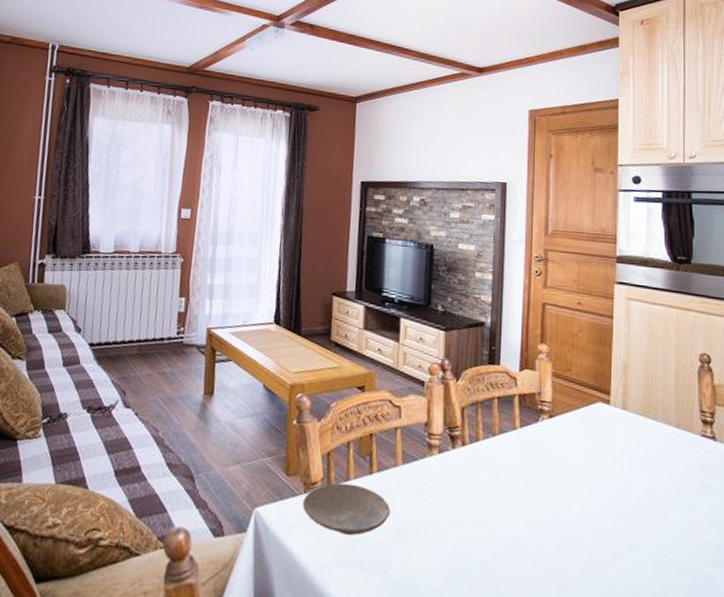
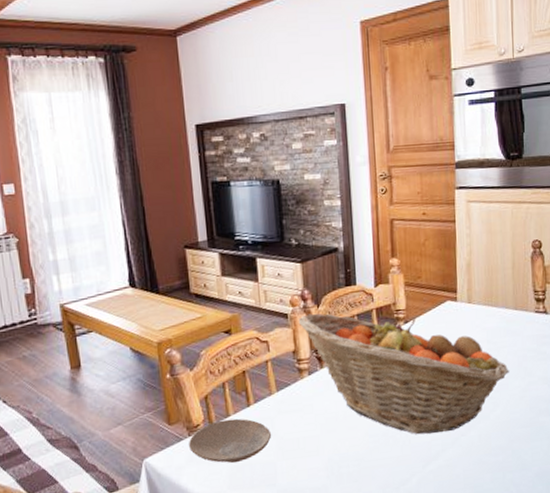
fruit basket: none [434,386,668,557] -> present [298,313,509,435]

